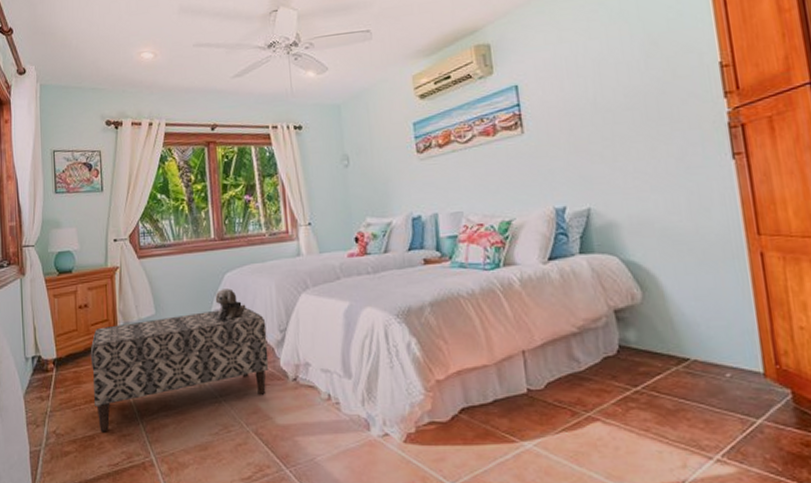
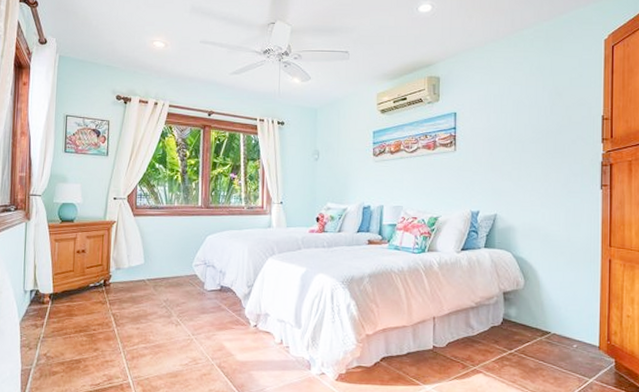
bench: present [90,307,269,432] -> none [83,264,237,358]
plush toy: present [215,288,246,320] -> none [196,248,222,274]

